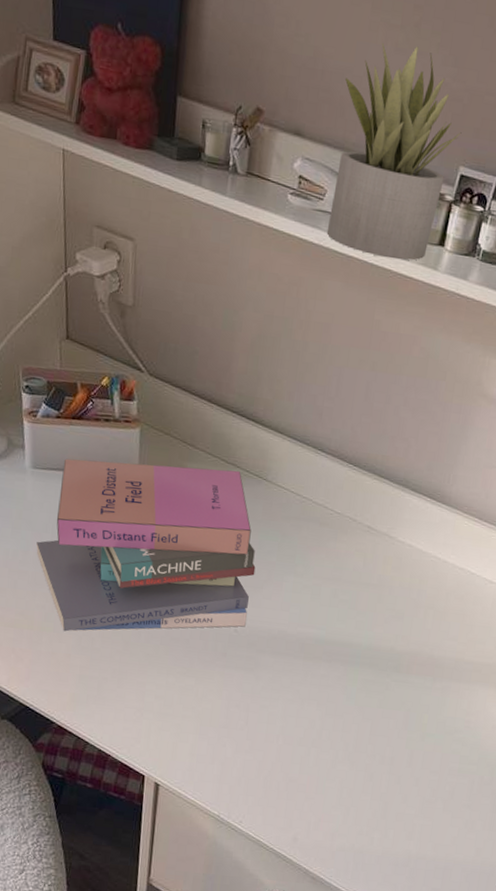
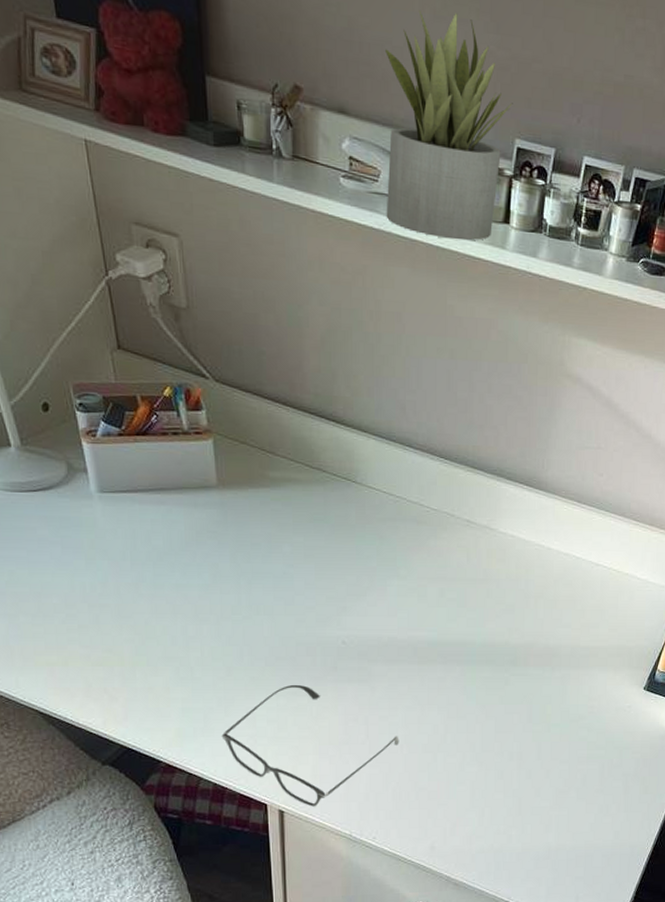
books: present [36,458,256,632] -> none [115,475,356,664]
eyeglasses: none [111,665,277,784] -> present [221,684,400,807]

